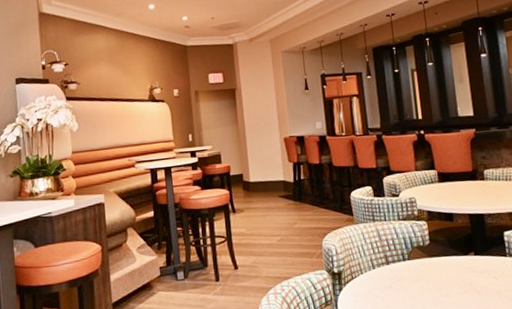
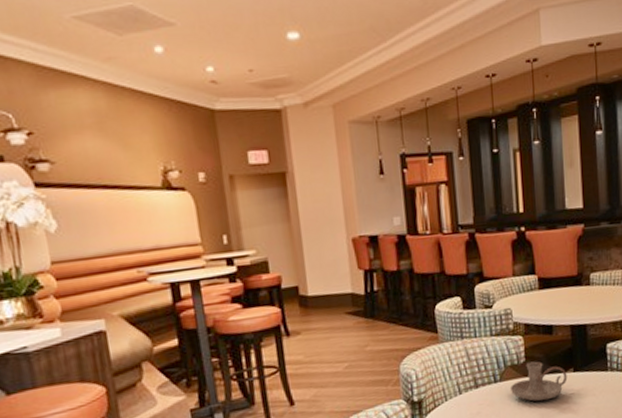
candle holder: none [417,244,469,280] -> present [510,361,568,402]

